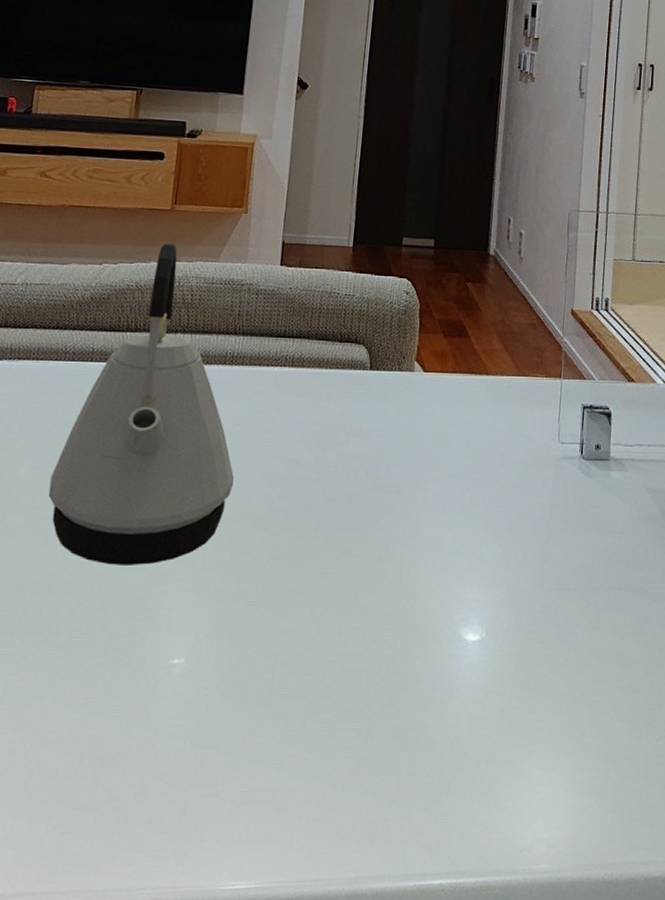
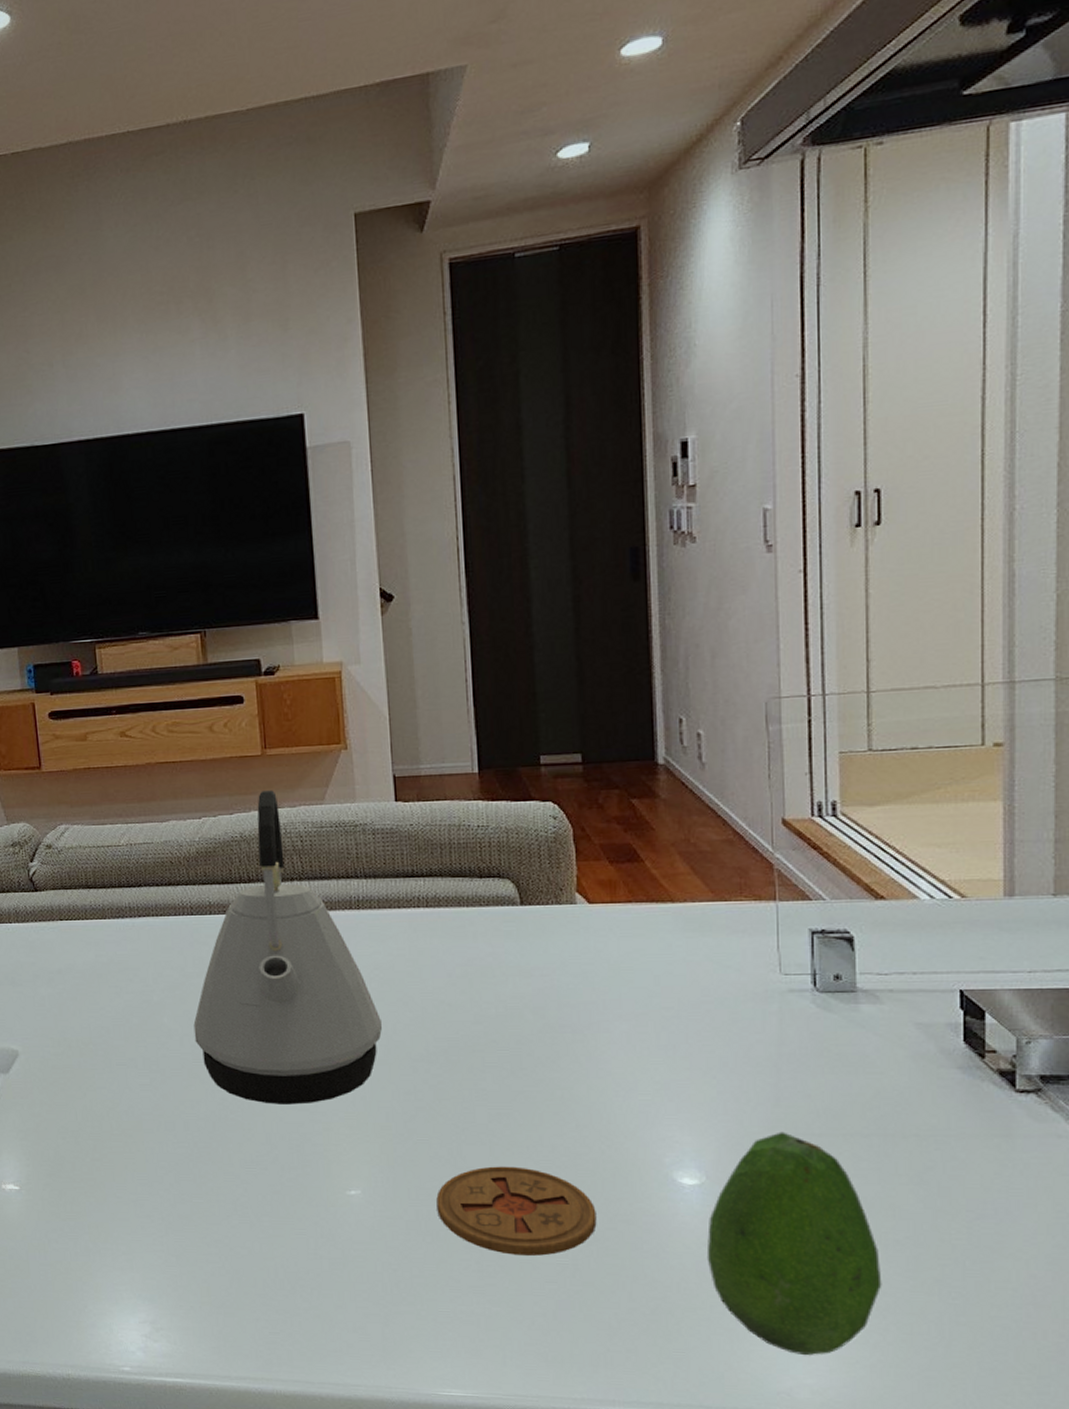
coaster: none [253,627,394,722] -> present [436,1166,597,1256]
fruit: none [478,587,608,809] -> present [706,1132,882,1356]

